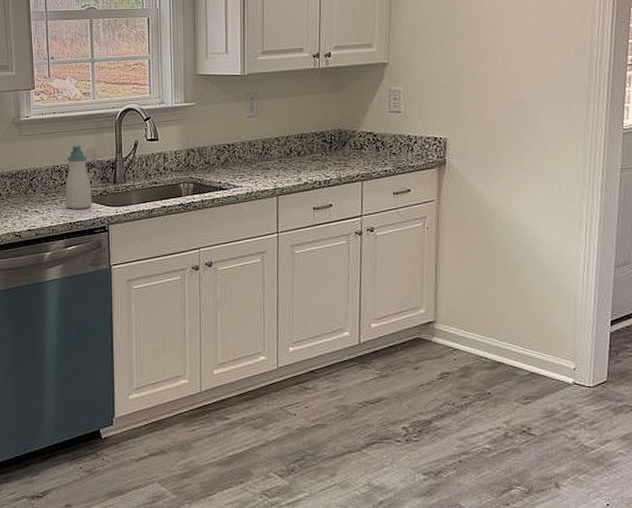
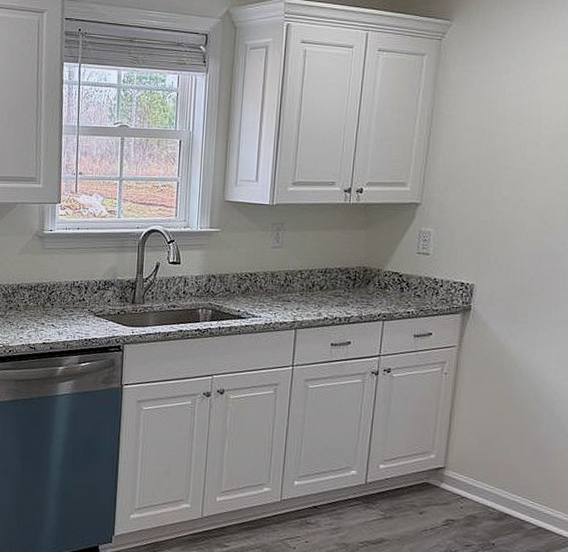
soap bottle: present [64,146,92,209] -> none [82,263,110,327]

